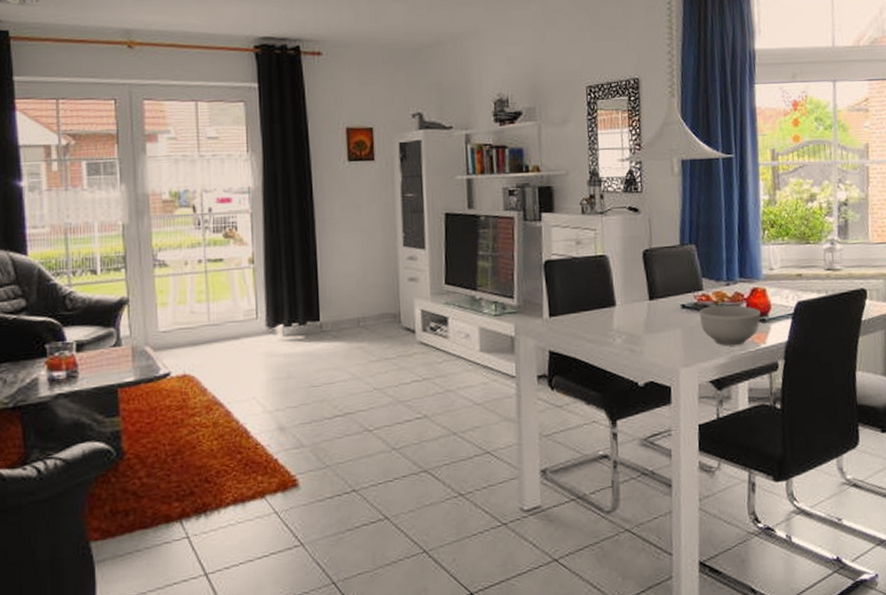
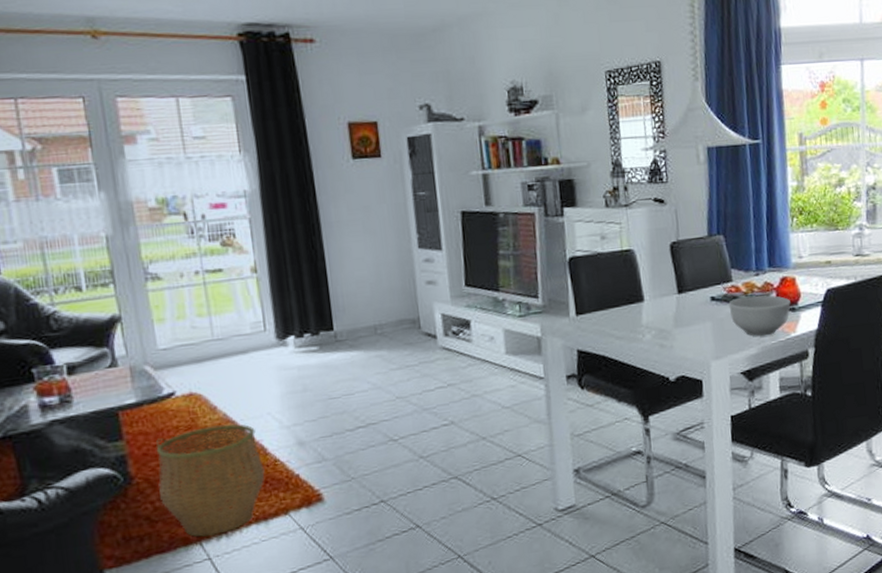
basket: none [148,406,246,515] -> present [155,424,265,537]

